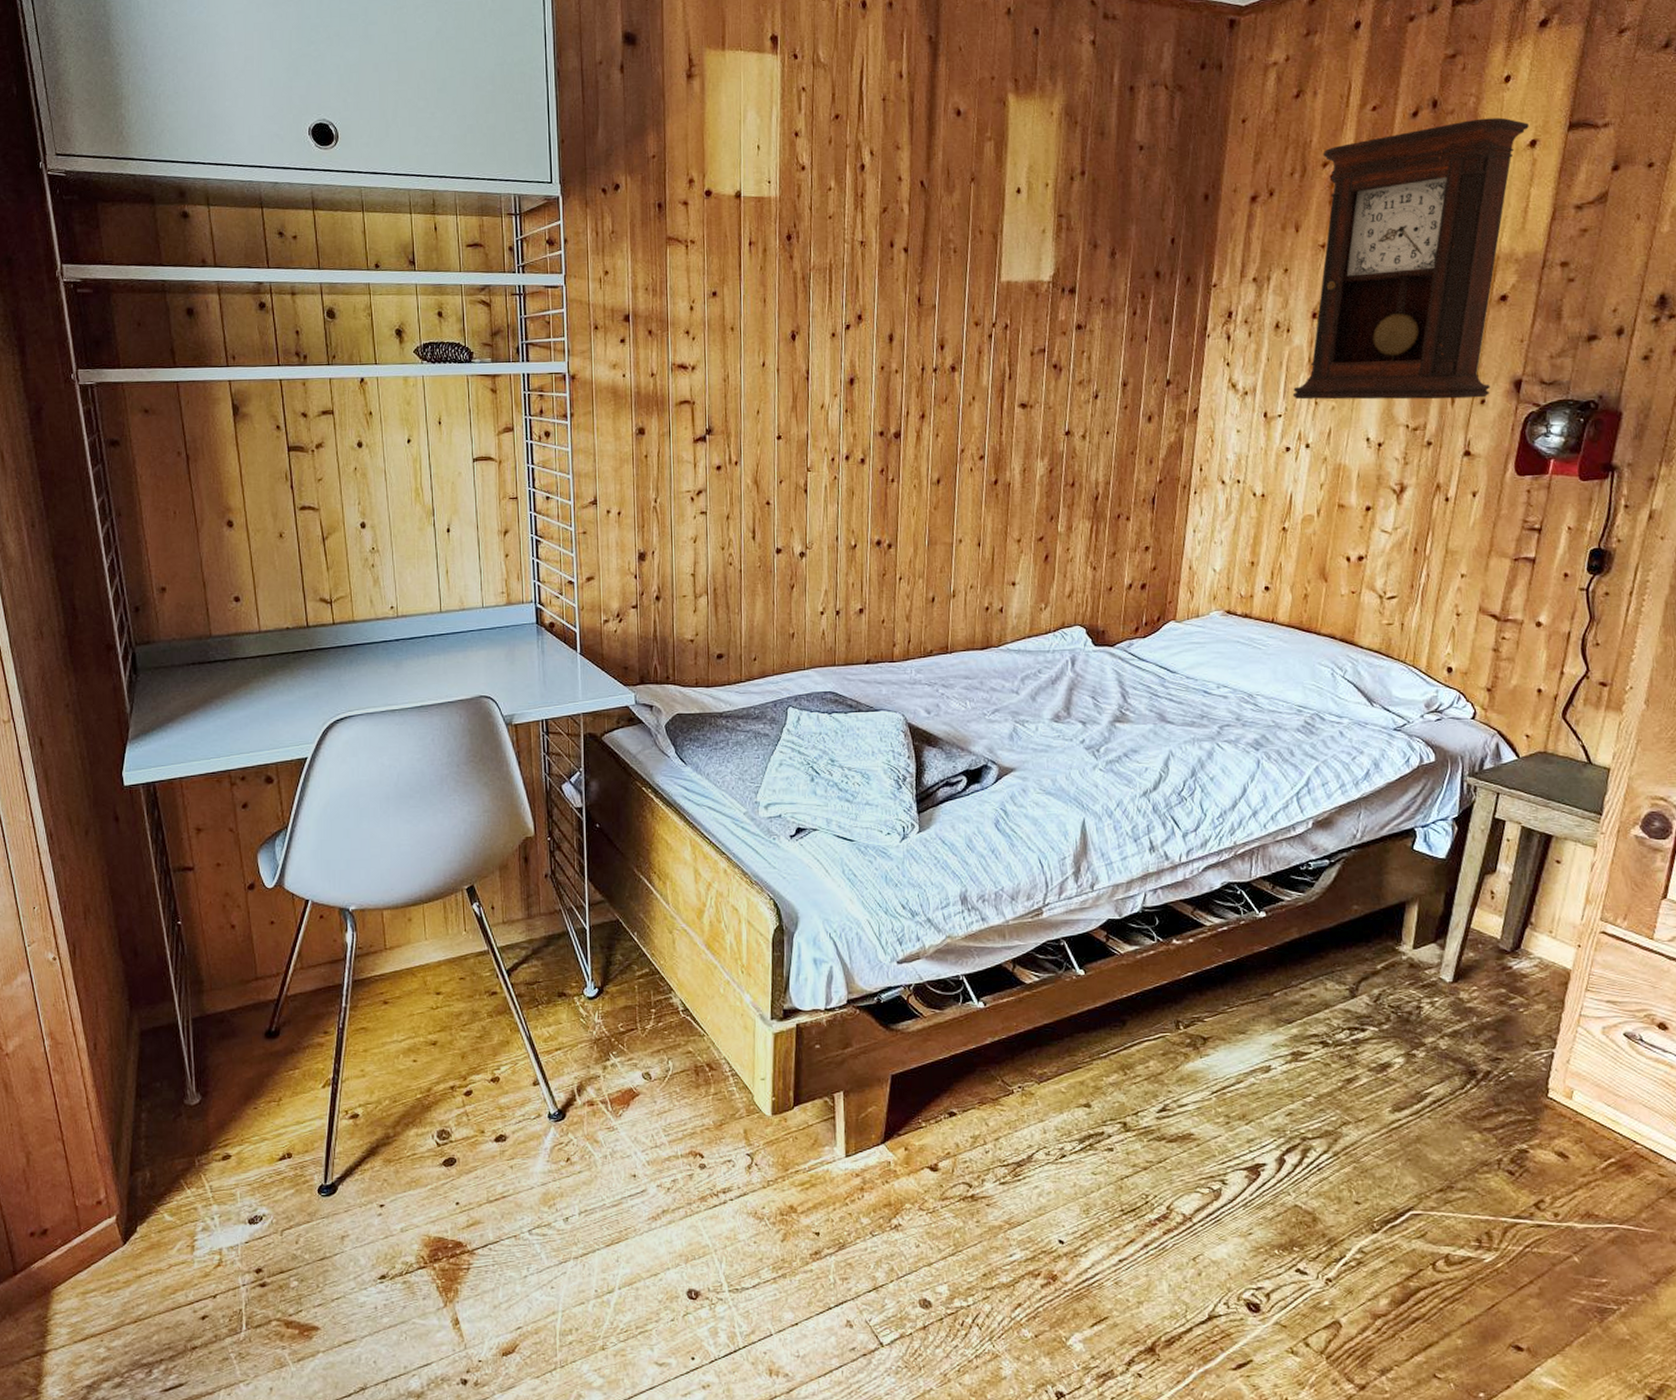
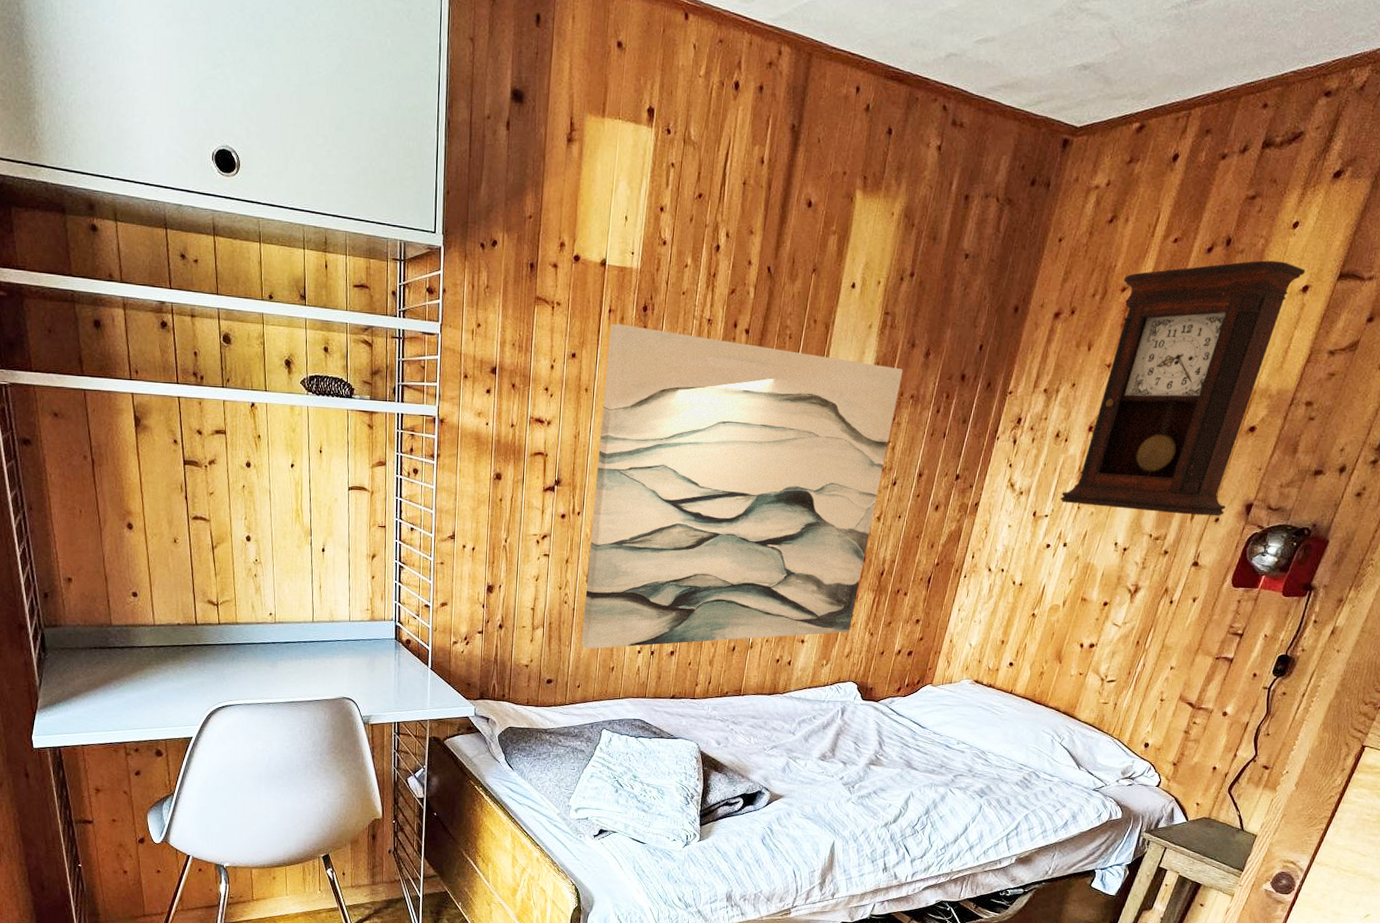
wall art: none [752,256,1088,615] -> present [581,324,903,649]

